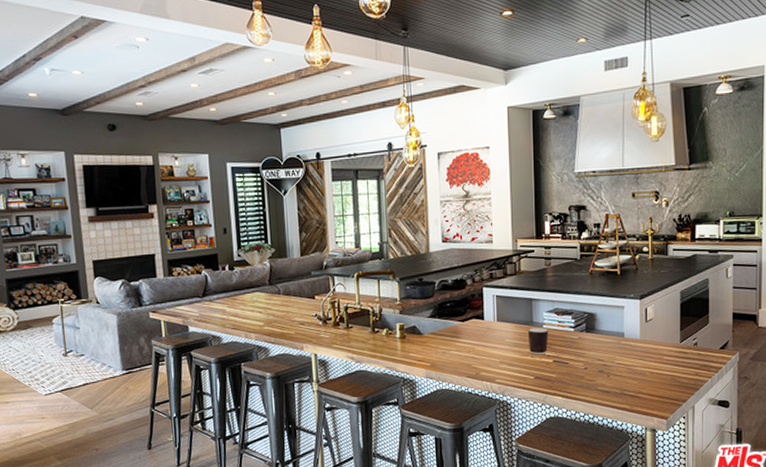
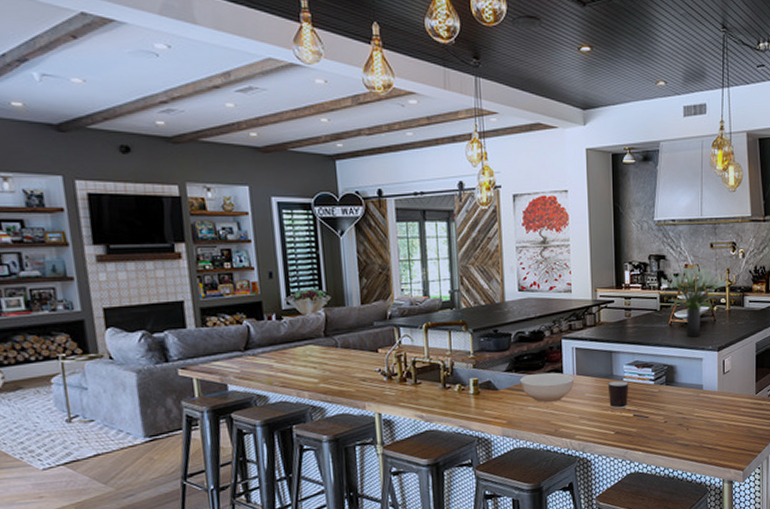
bowl: none [443,318,495,347] -> present [520,372,575,403]
flower arrangement: none [581,213,651,286] -> present [661,264,728,338]

